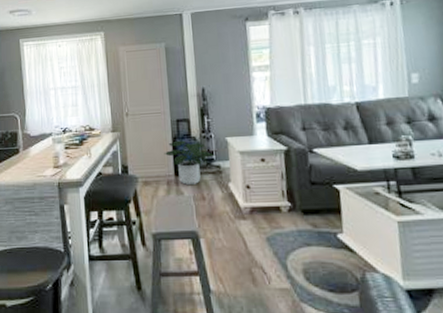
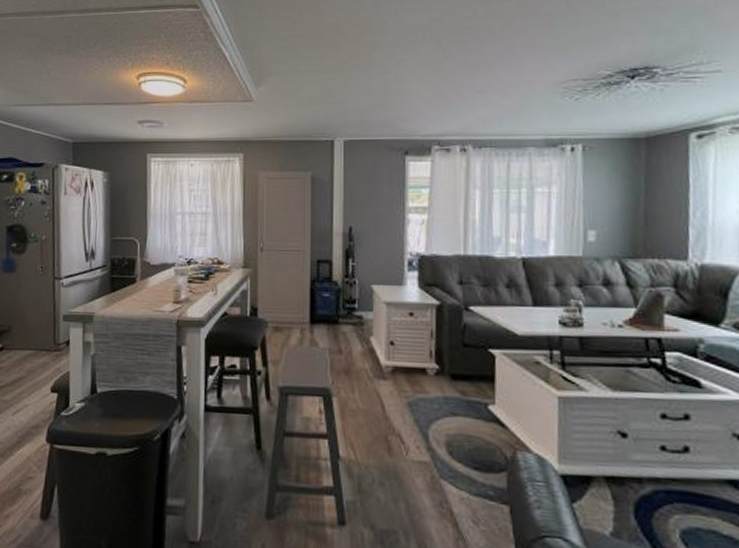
potted plant: present [164,140,215,185] -> none [300,284,358,335]

